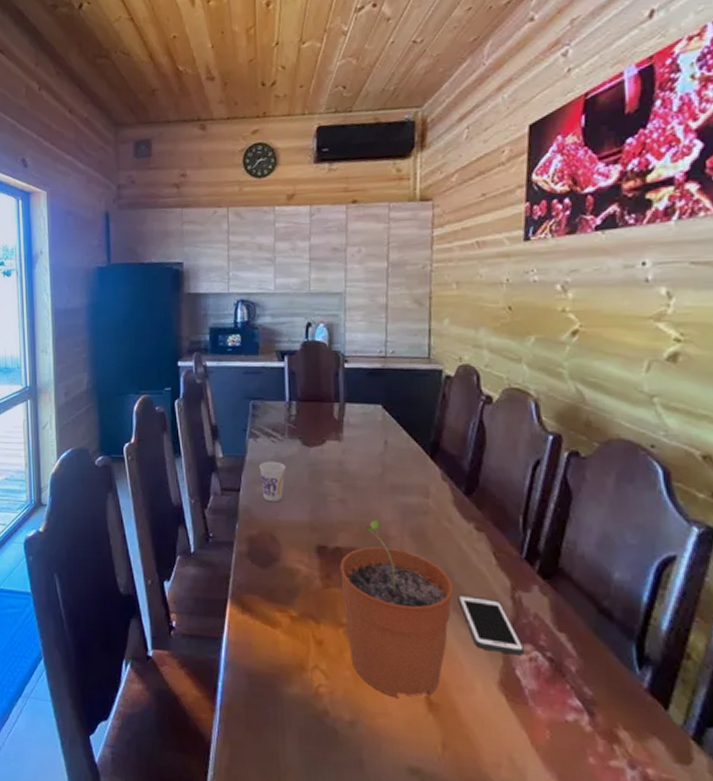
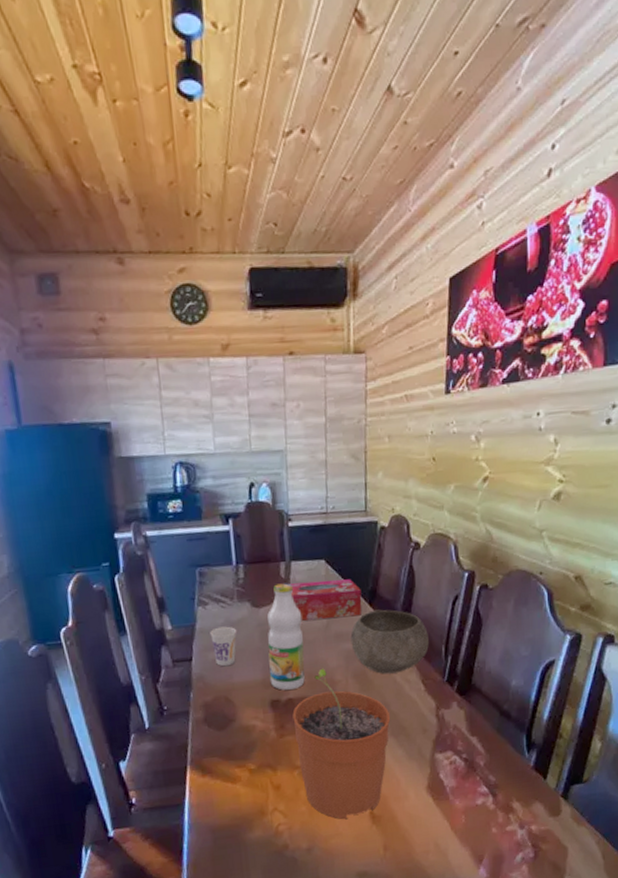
bottle: none [317,424,356,538] -> present [267,583,305,690]
tissue box: none [342,426,423,469] -> present [289,579,362,621]
bowl: none [408,464,504,539] -> present [350,609,430,674]
cell phone: present [458,594,524,656] -> none [394,719,446,763]

